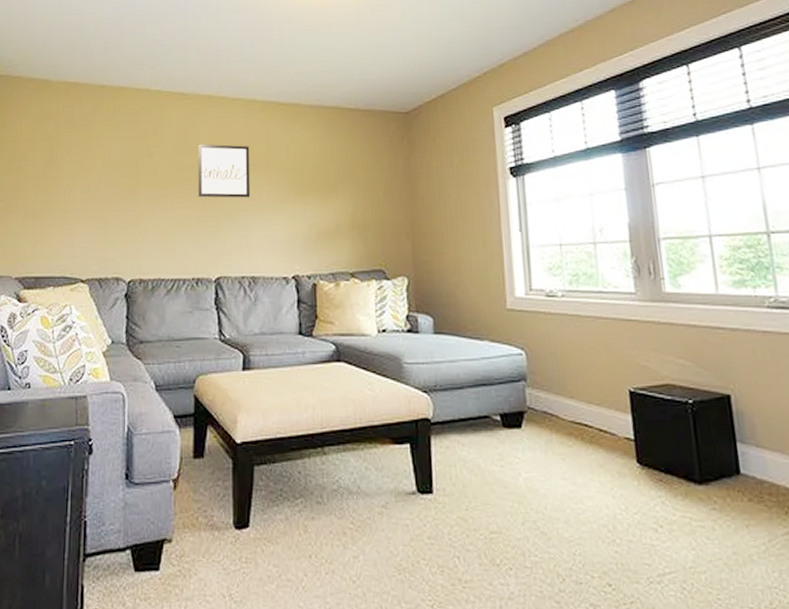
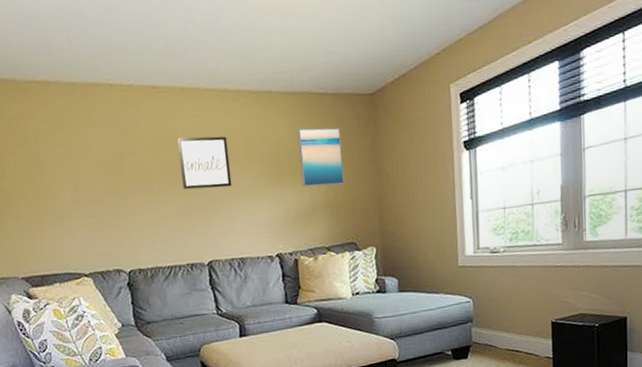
wall art: none [325,142,374,205] -> present [297,127,345,188]

